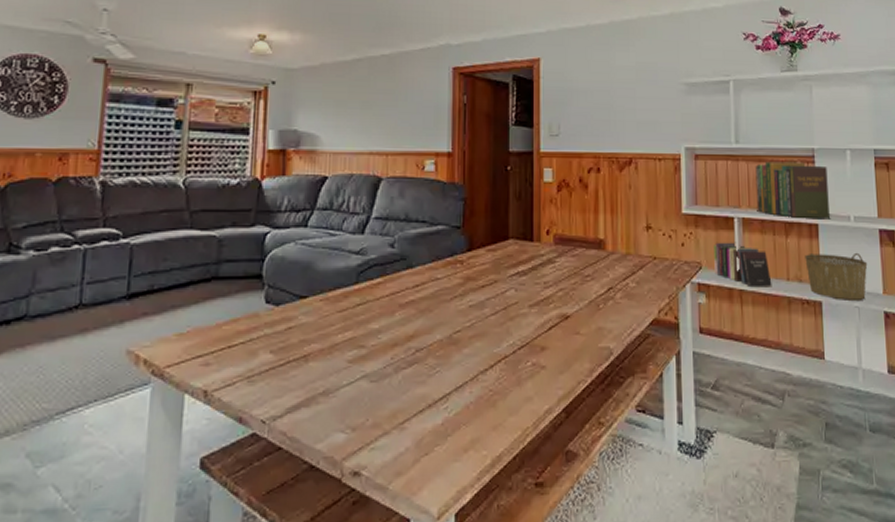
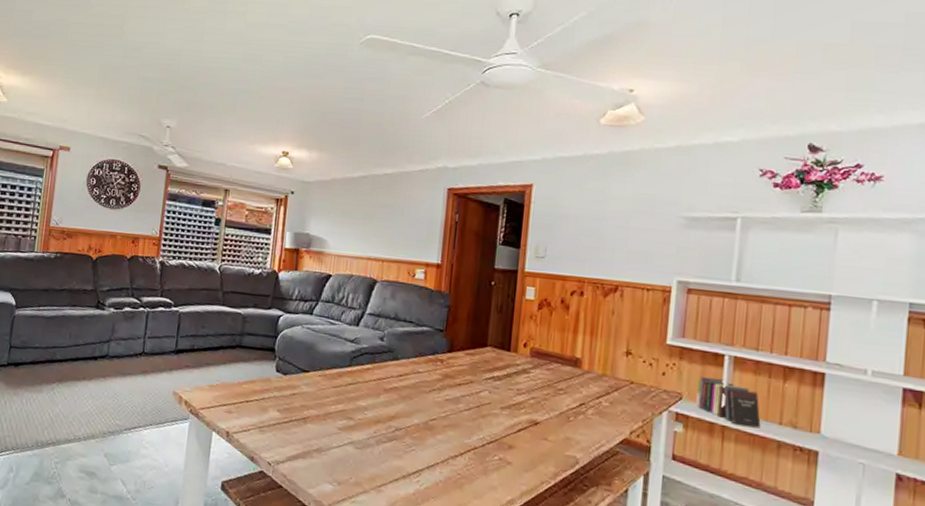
books: present [755,161,830,218] -> none [752,303,845,369]
basket: present [805,252,868,300] -> none [803,401,883,458]

